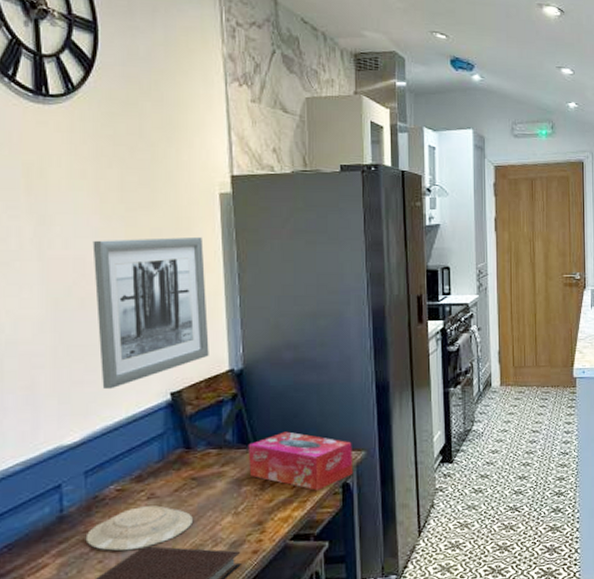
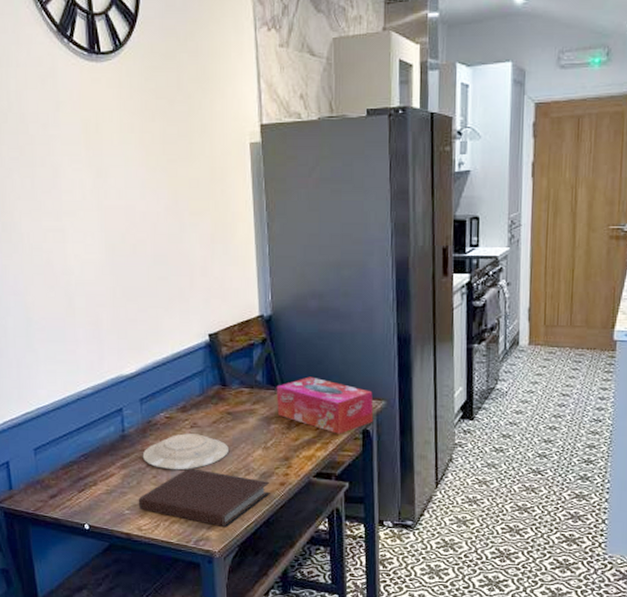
wall art: present [92,236,209,390] -> none [141,186,241,328]

